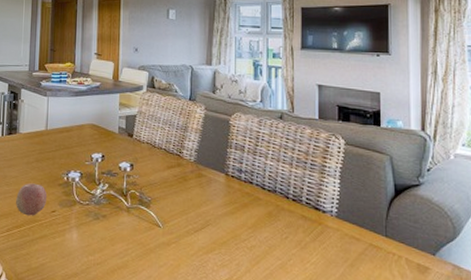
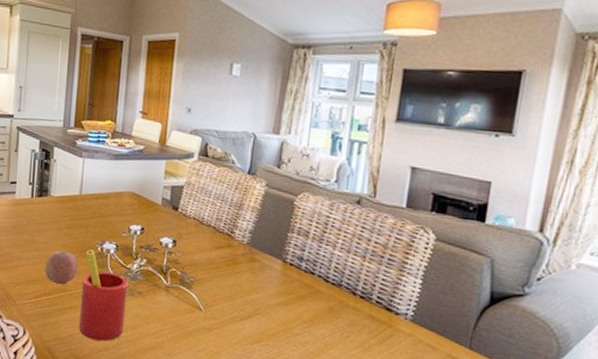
straw: none [50,179,92,267] -> present [79,249,128,342]

